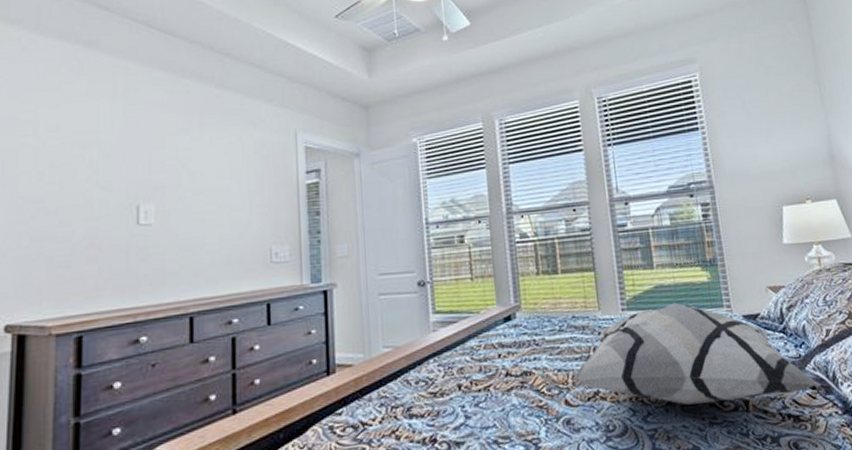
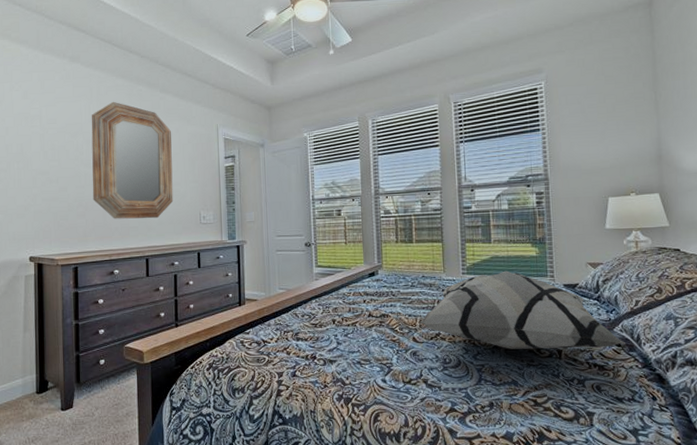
home mirror: none [110,100,232,263] -> present [91,101,174,219]

